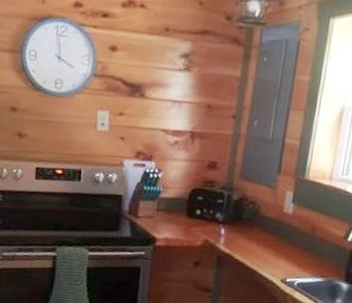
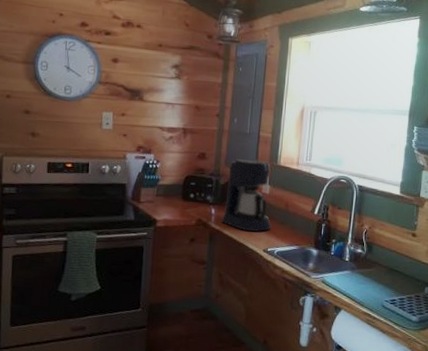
coffee maker: none [231,170,296,258] -> present [221,158,271,232]

